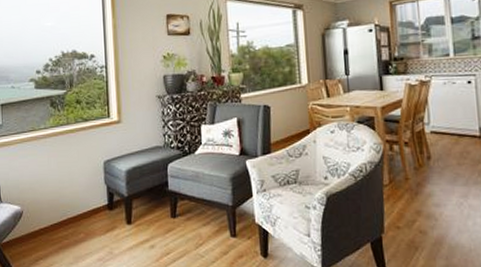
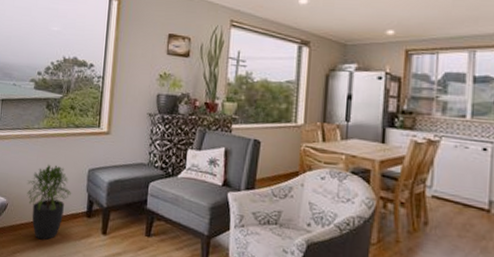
potted plant: none [41,162,89,242] -> present [27,164,71,240]

